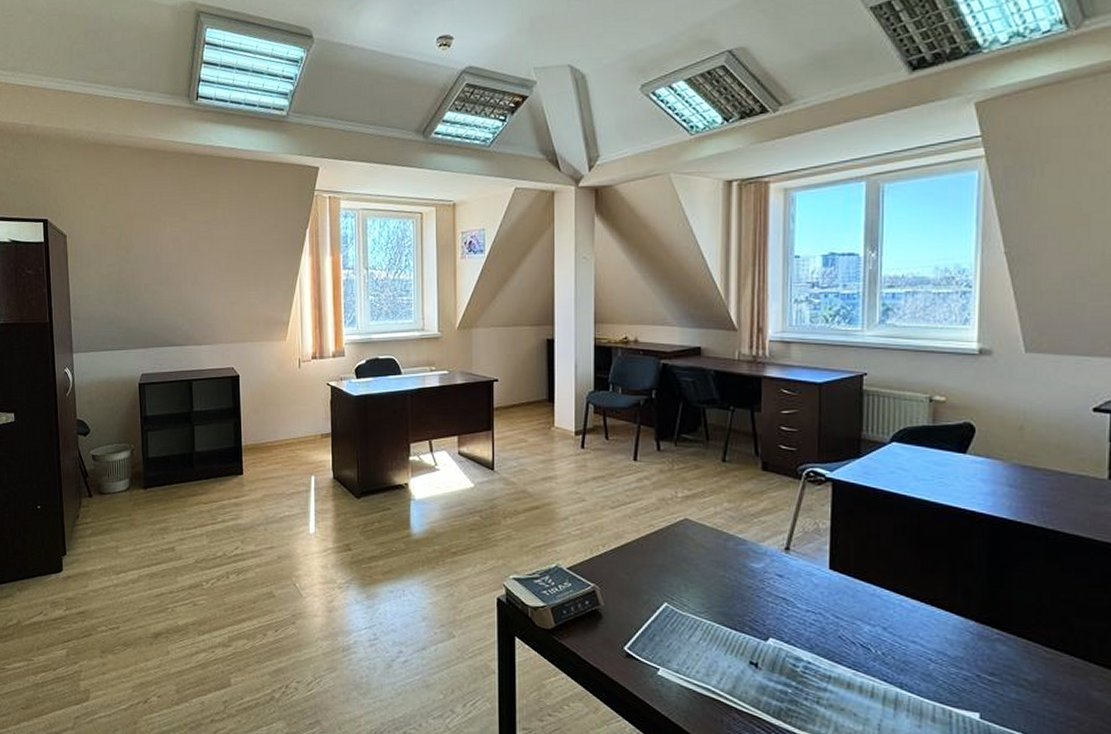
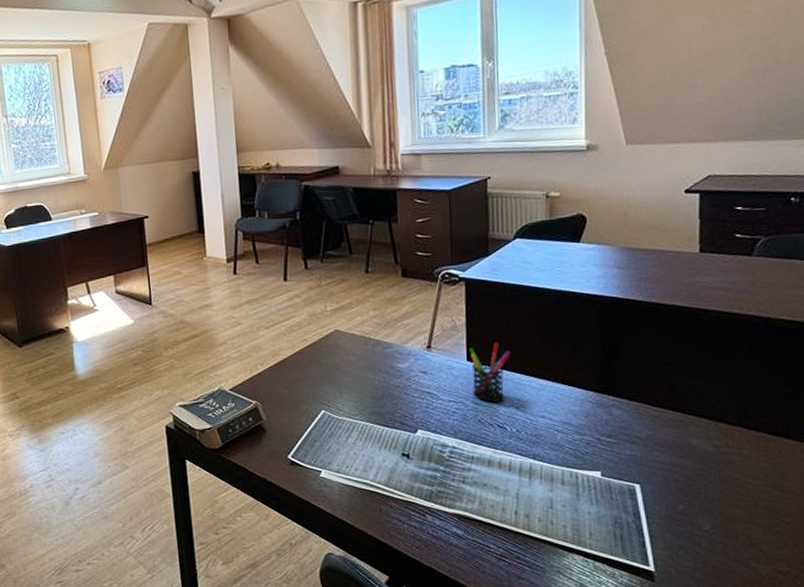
pen holder: none [832,553,880,619] -> present [469,343,511,403]

